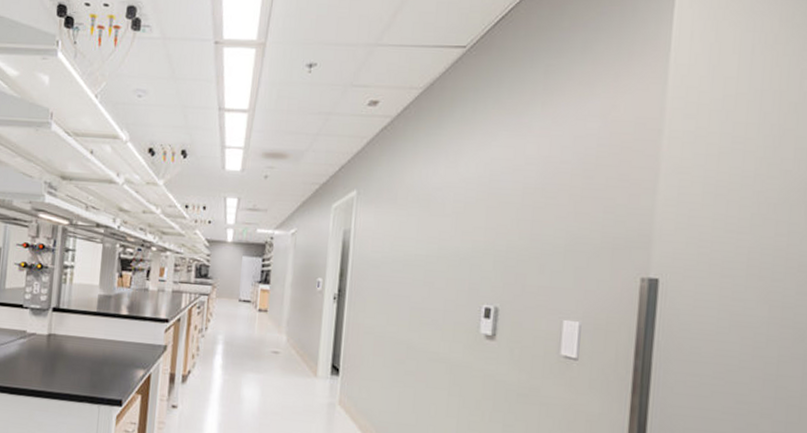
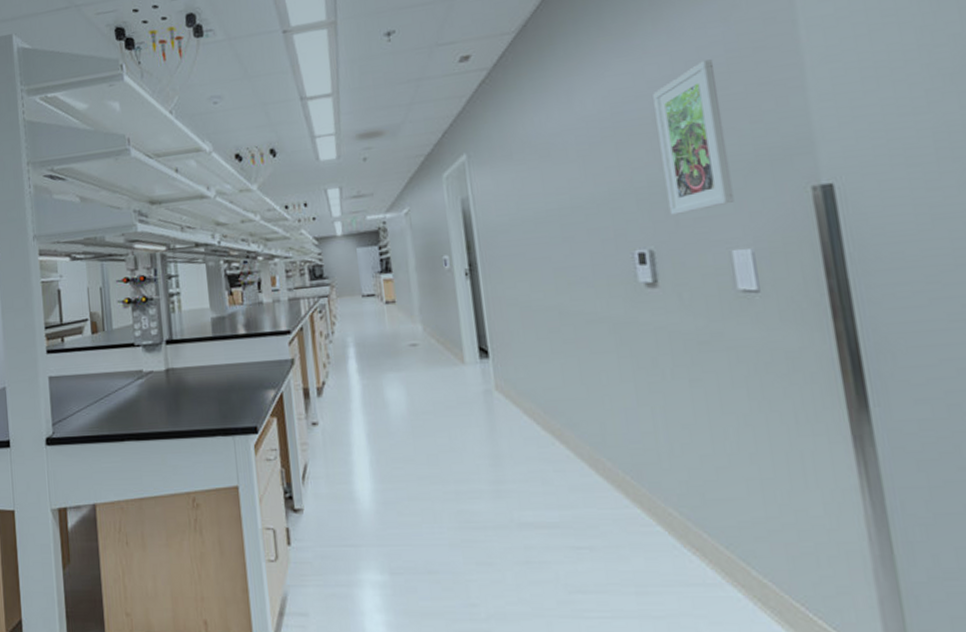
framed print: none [519,149,586,282] -> present [653,59,735,216]

